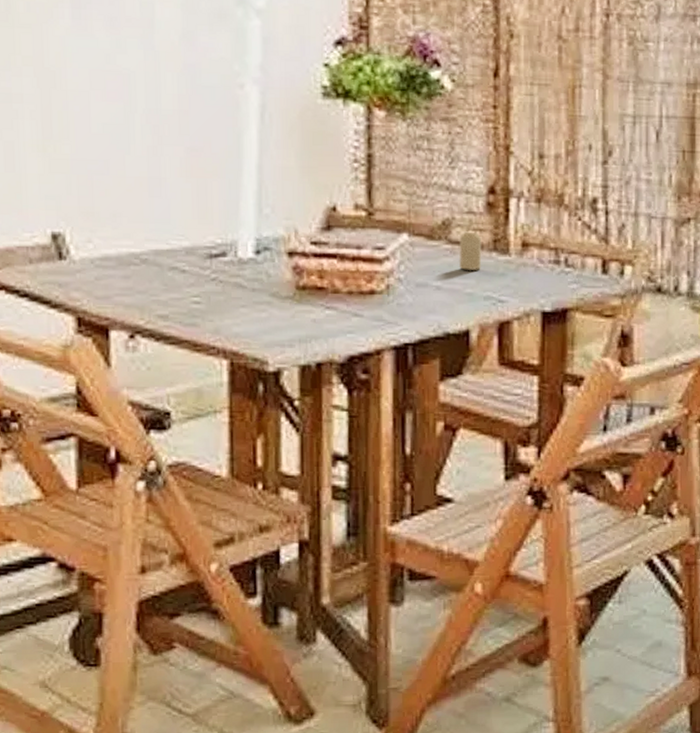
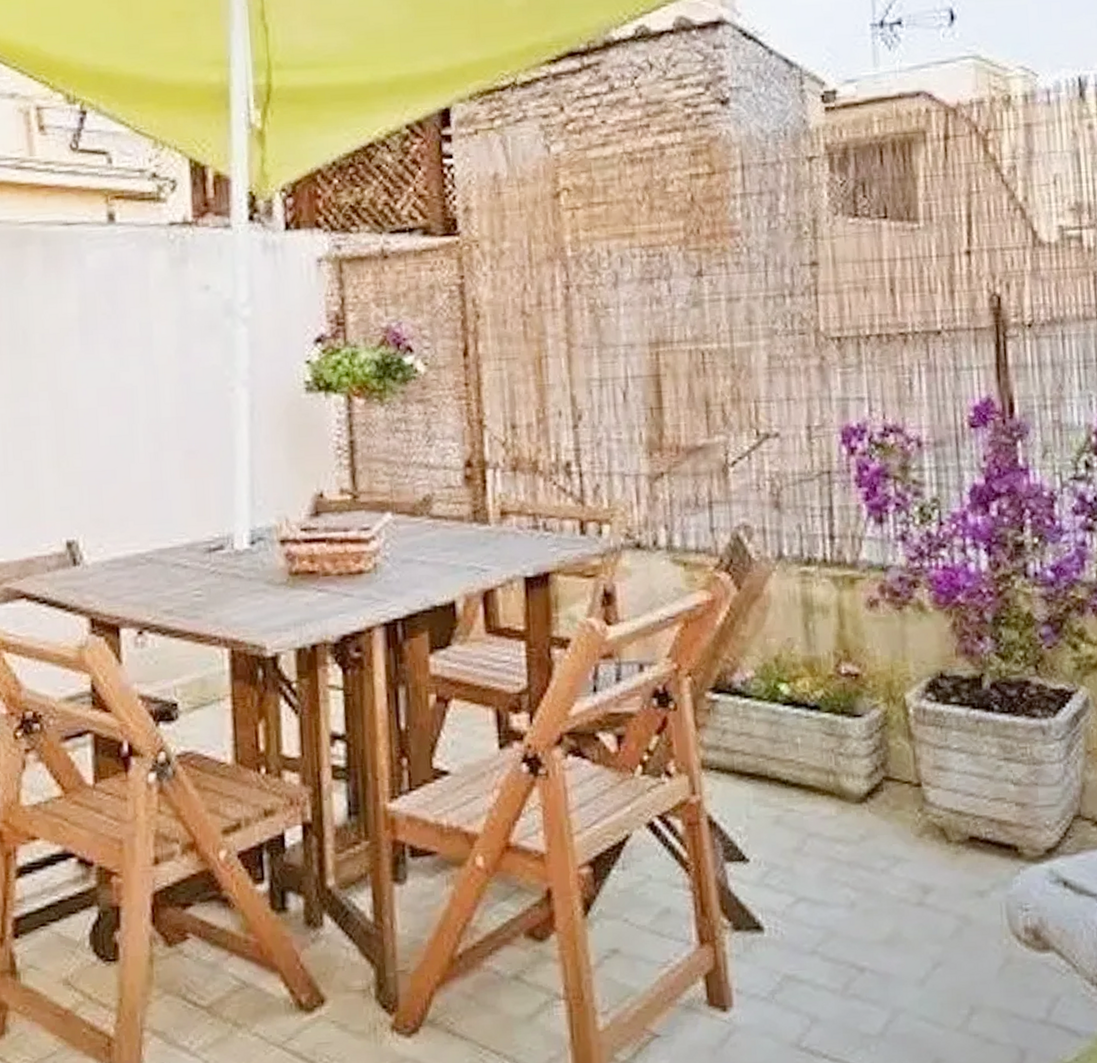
candle: present [459,231,482,271] -> none [440,505,464,544]

